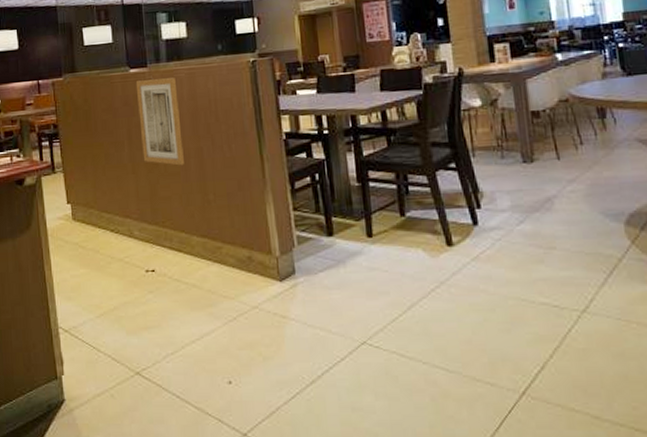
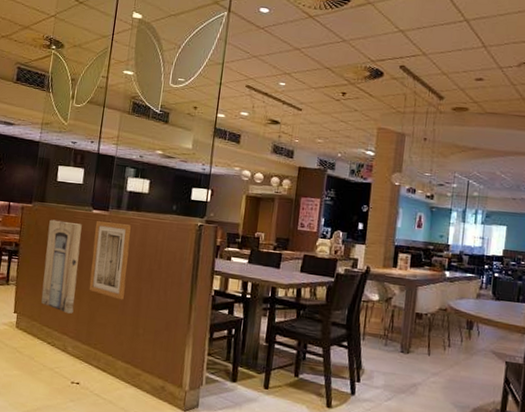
wall art: none [85,88,132,193] -> present [41,219,82,314]

